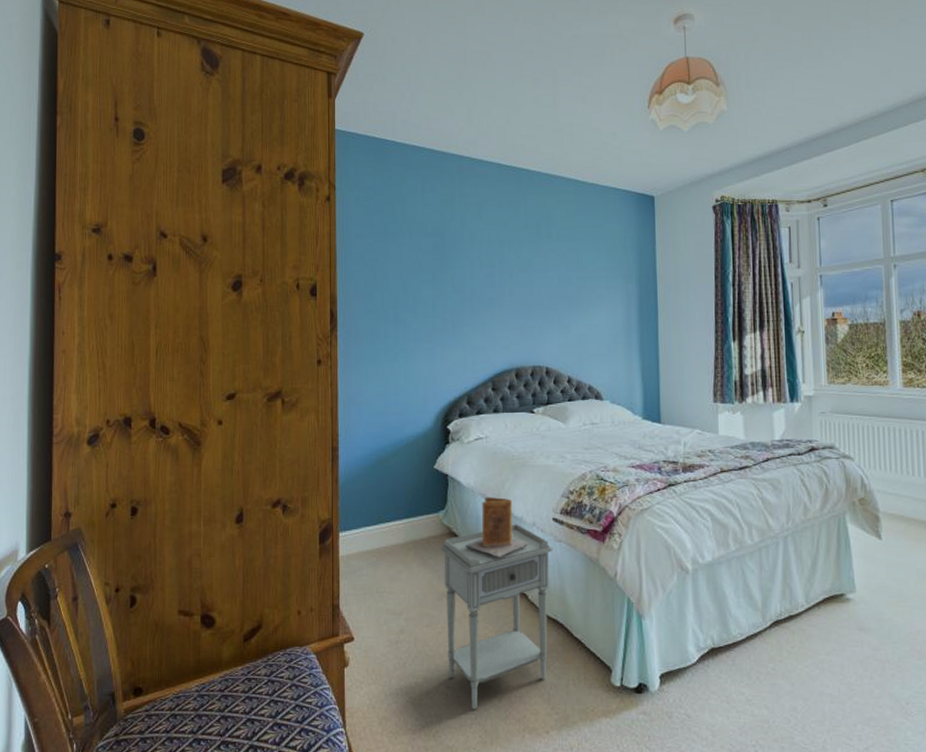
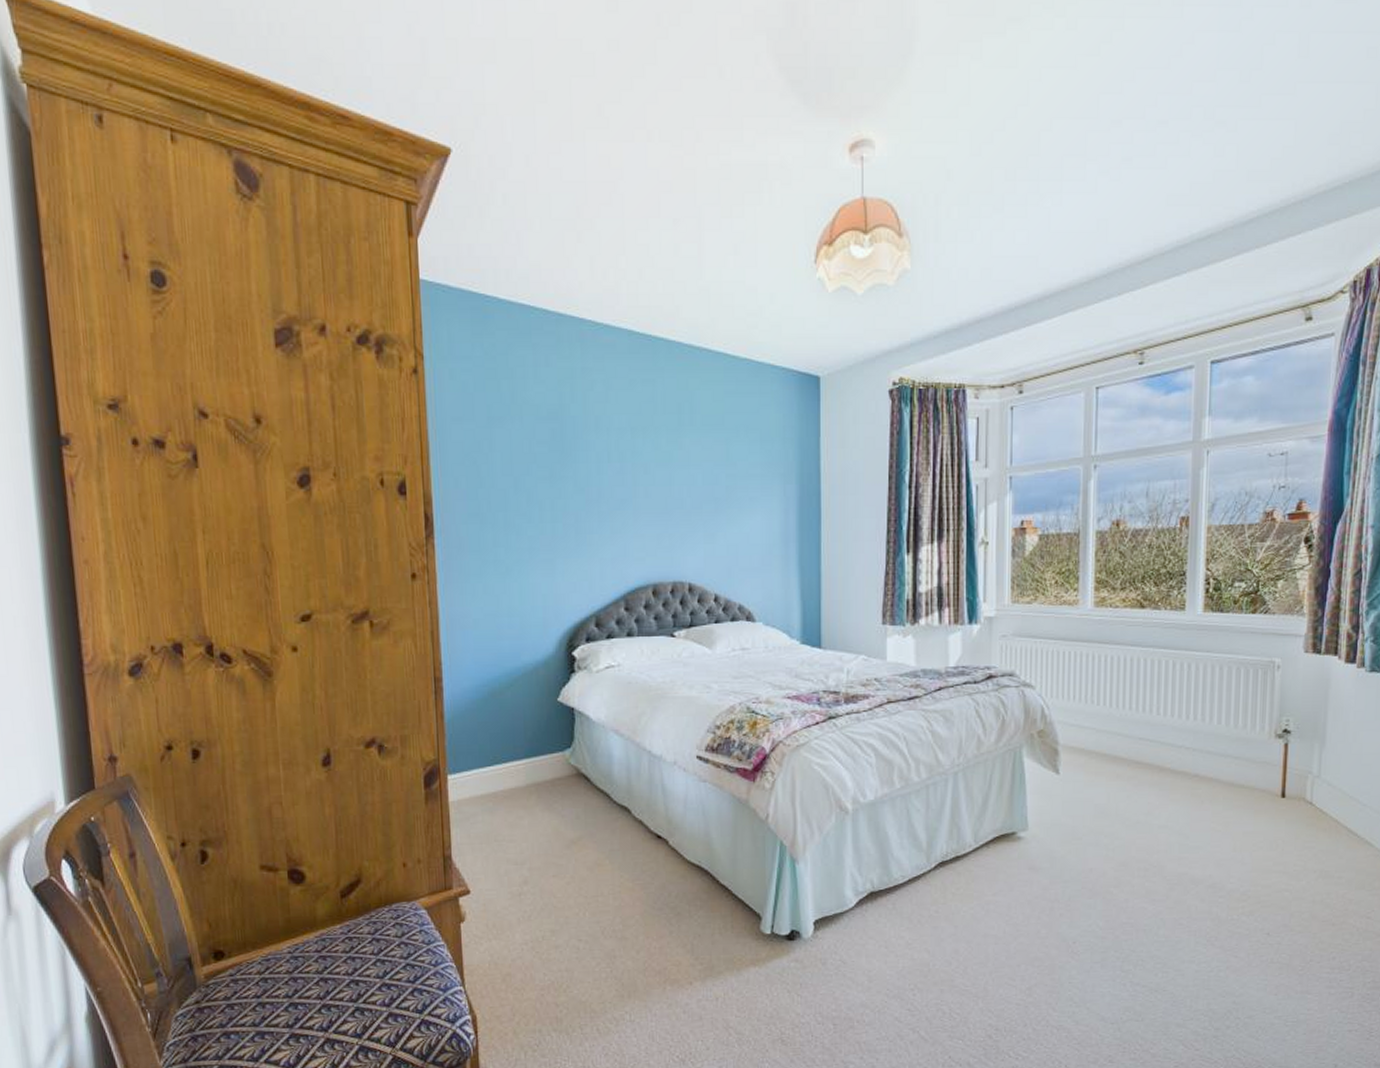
nightstand: present [440,523,553,710] -> none [566,762,697,963]
book: present [464,496,527,557] -> none [595,732,667,800]

